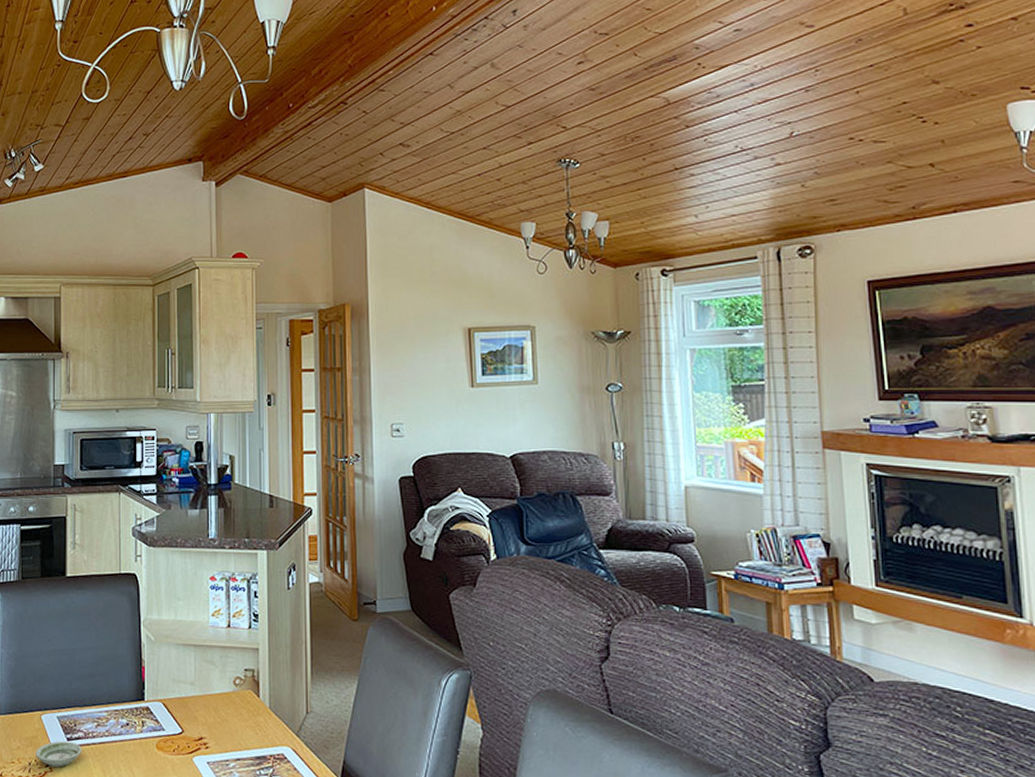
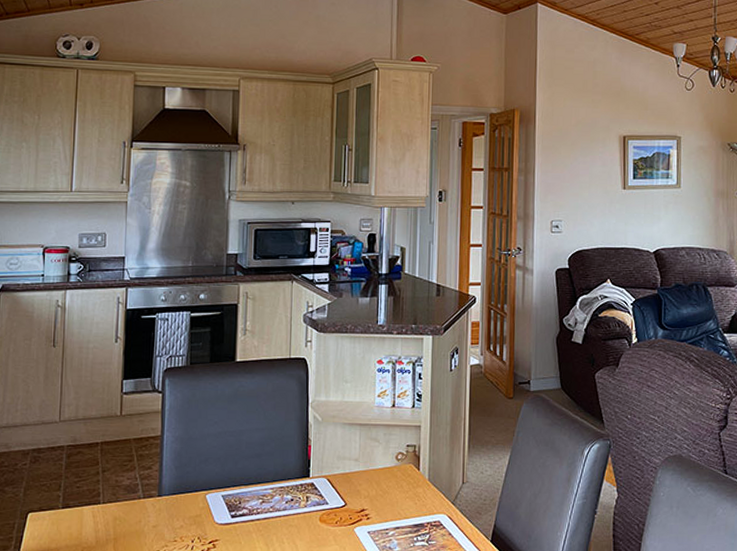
saucer: present [36,741,82,767] -> none [199,518,246,543]

